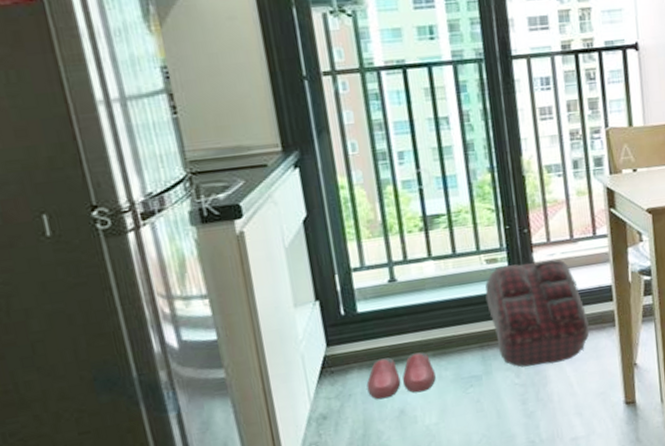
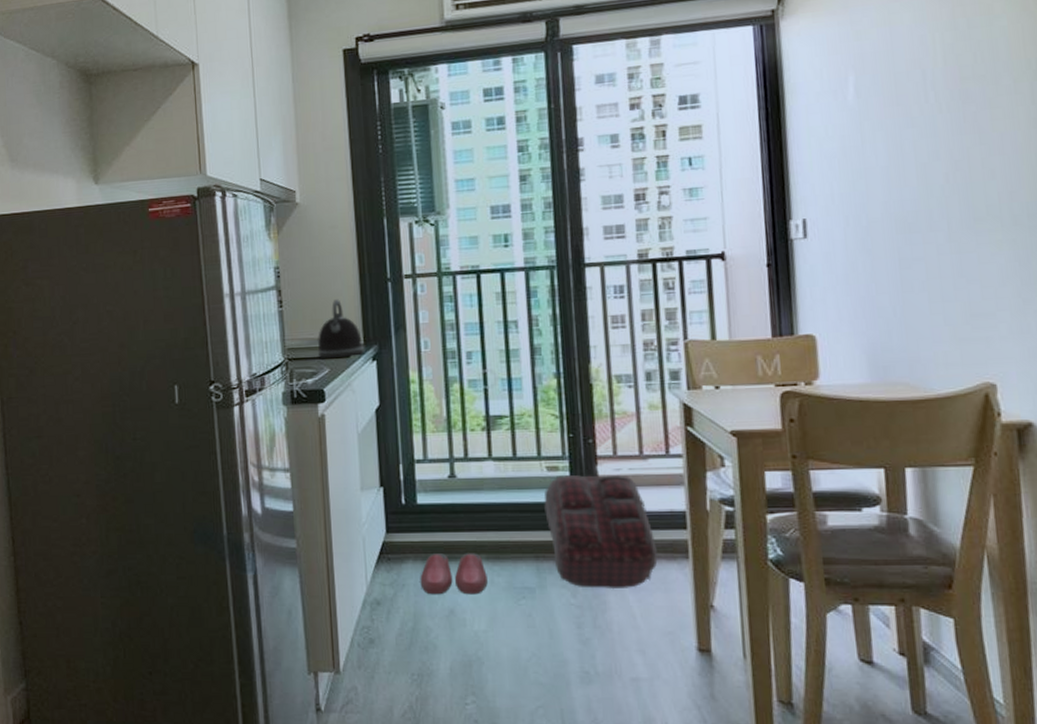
kettle: none [225,101,284,170] -> present [317,299,364,358]

